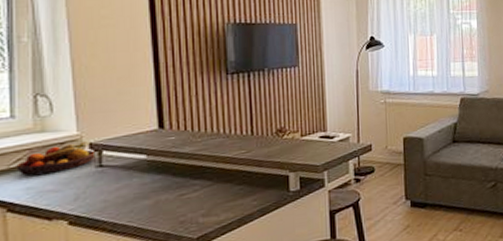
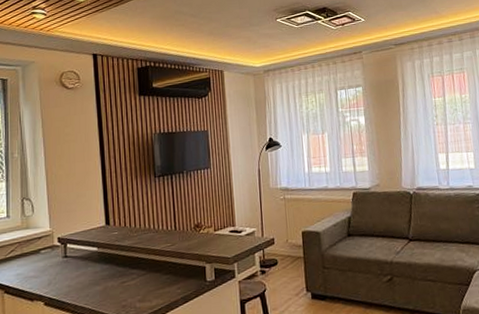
fruit bowl: present [16,140,96,176] -> none [10,235,62,264]

